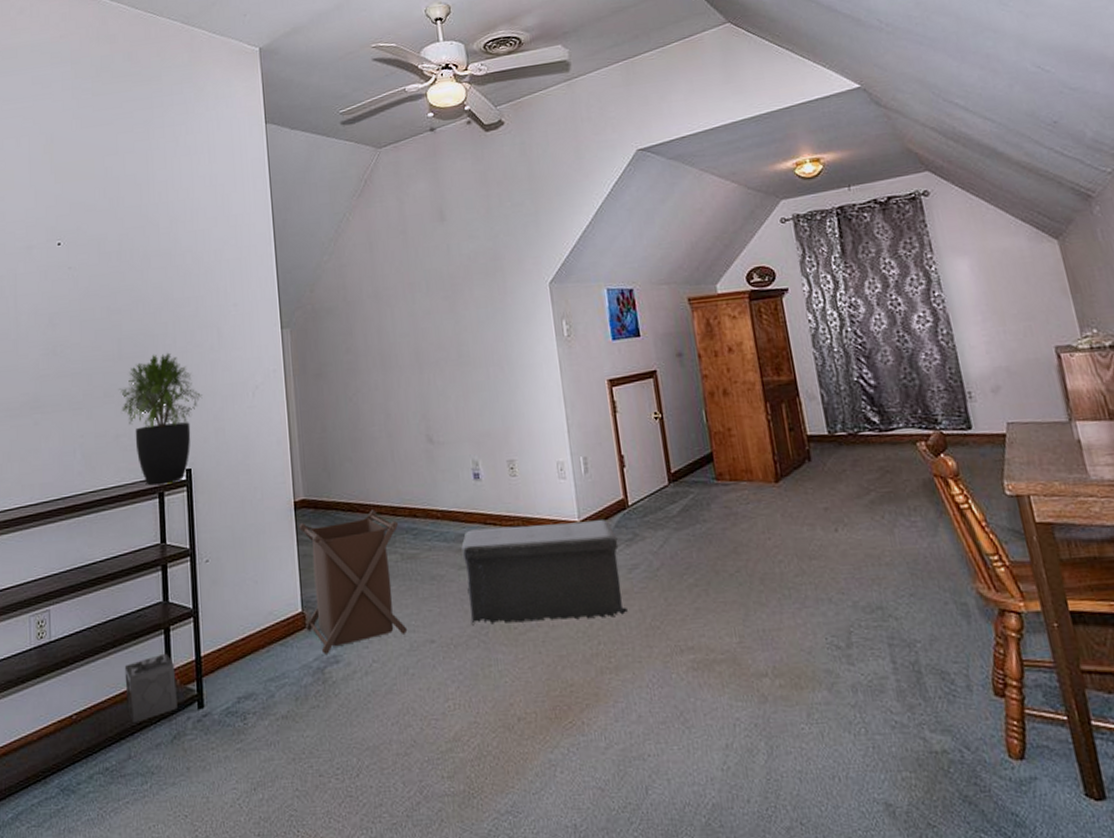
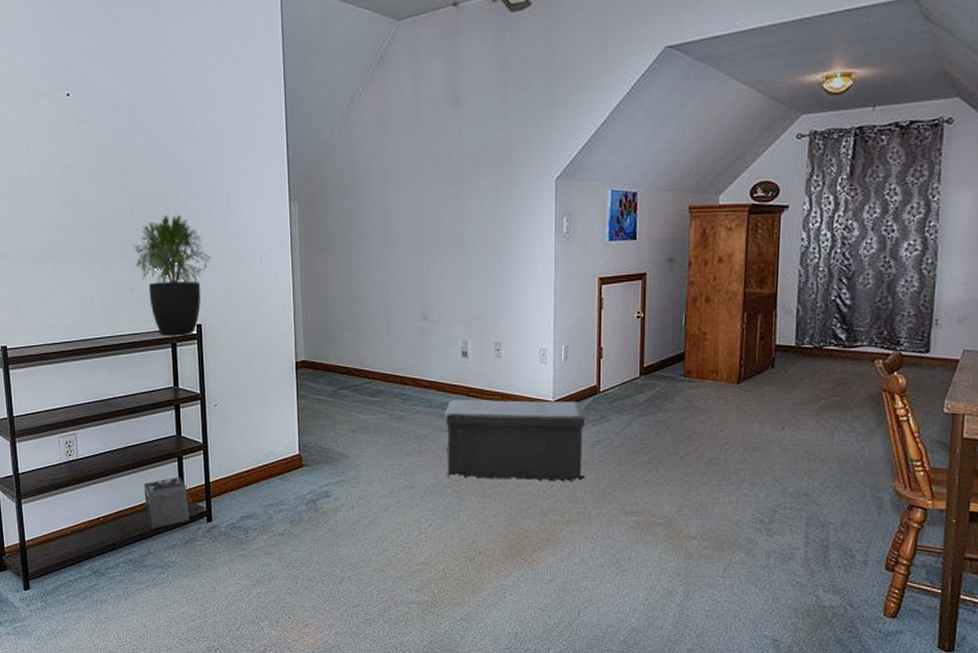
laundry basket: present [298,510,408,654] -> none [299,375,391,490]

